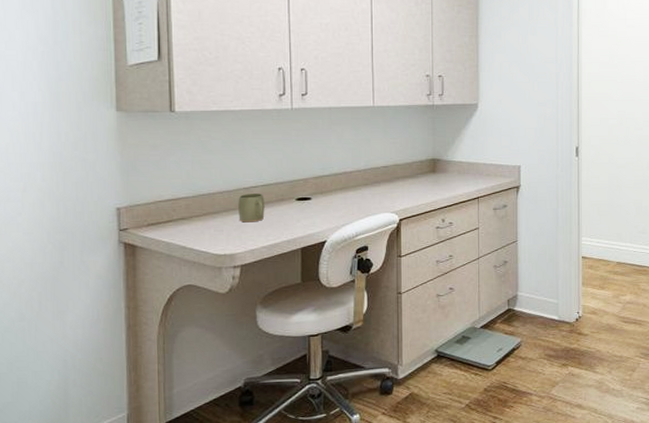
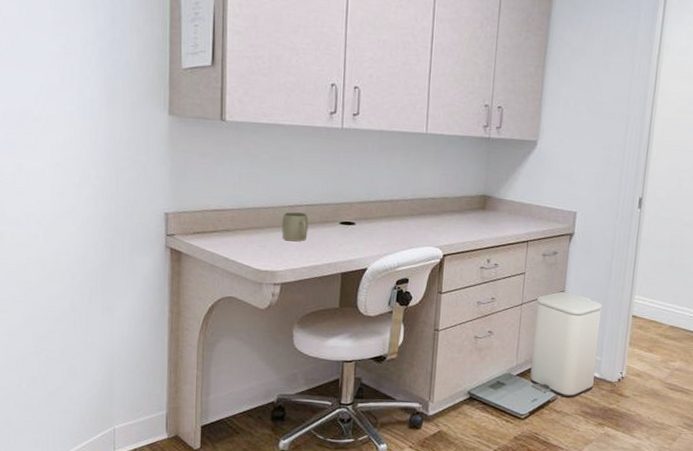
pedal bin: none [492,242,554,343] -> present [530,292,602,398]

